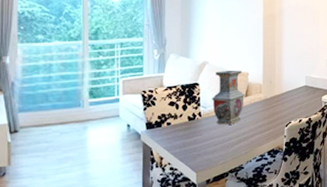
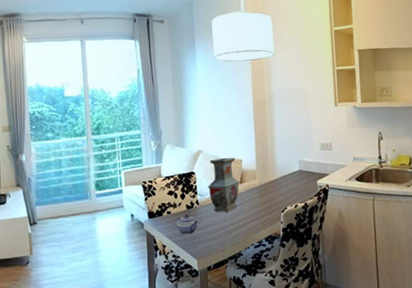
teapot: none [175,126,200,147] -> present [175,214,199,235]

